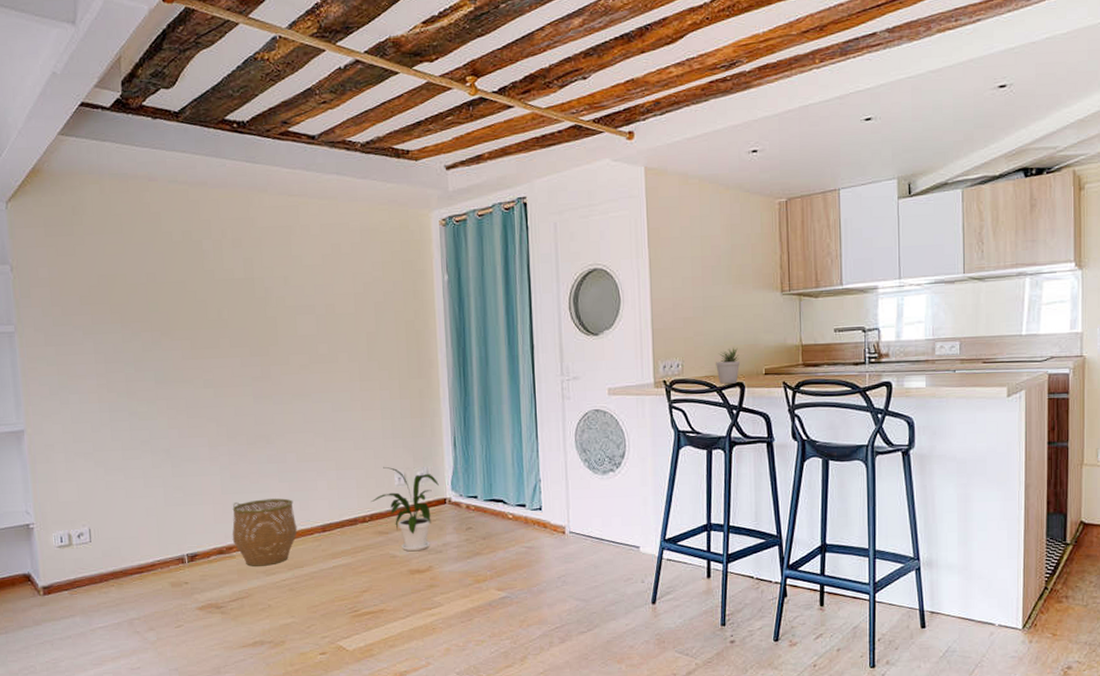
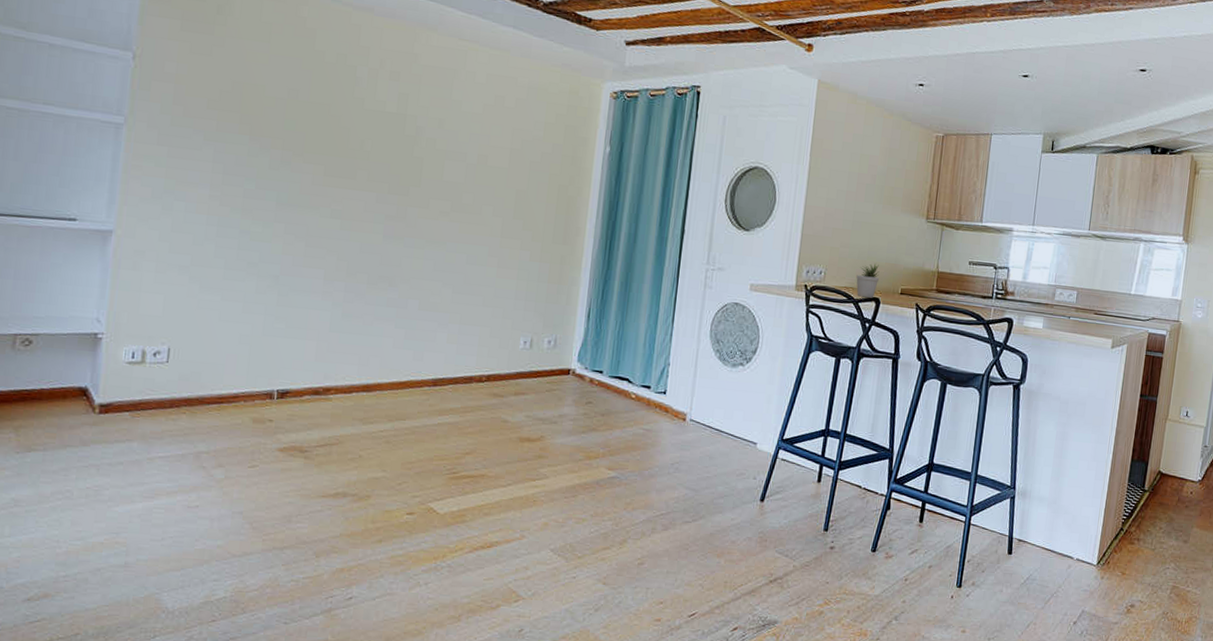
basket: present [232,498,298,567] -> none [331,342,407,414]
house plant: present [370,466,439,552] -> none [490,327,566,419]

